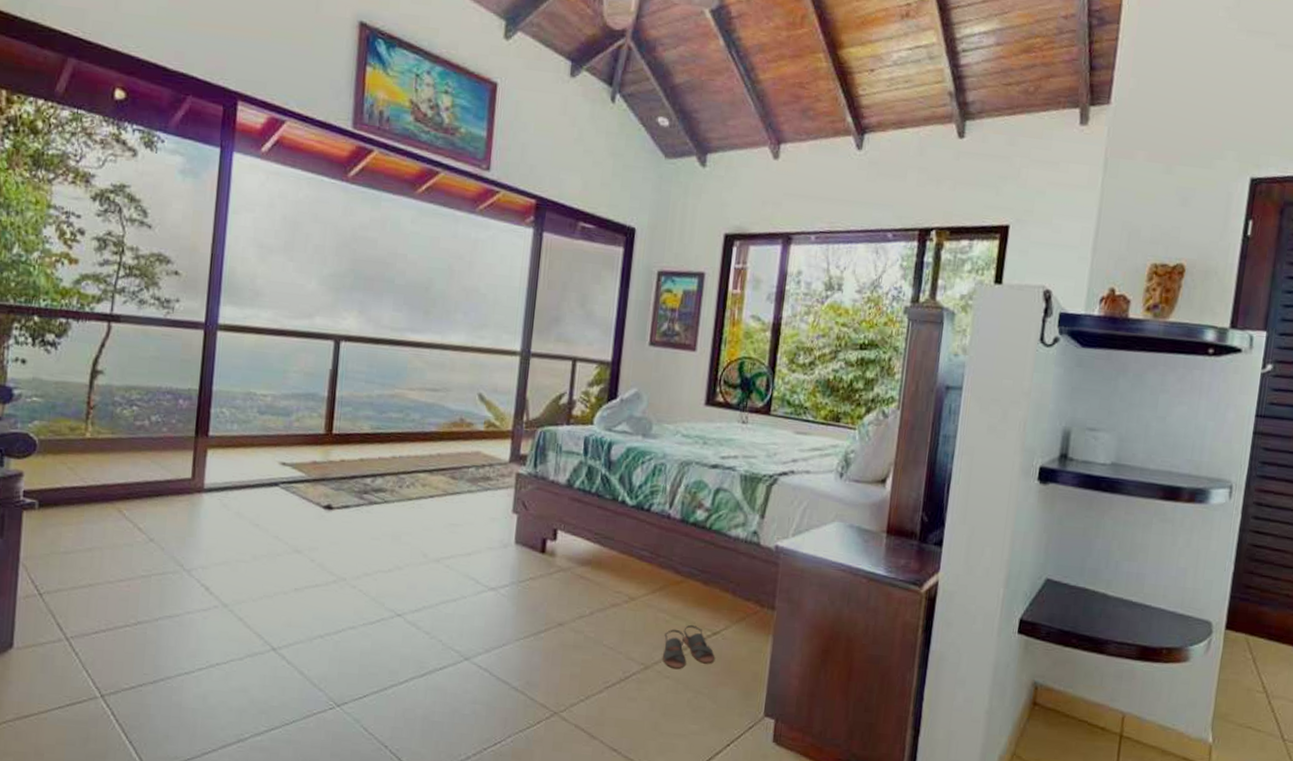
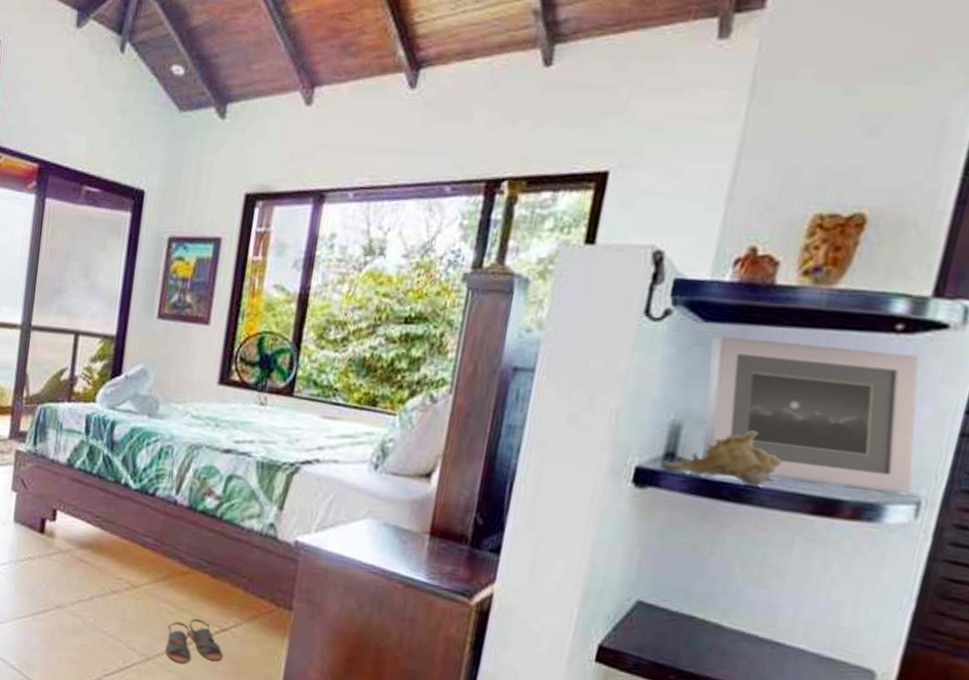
seashell: none [1058,434,1141,480] -> present [662,430,783,487]
picture frame: none [1086,359,1226,480] -> present [702,336,920,494]

